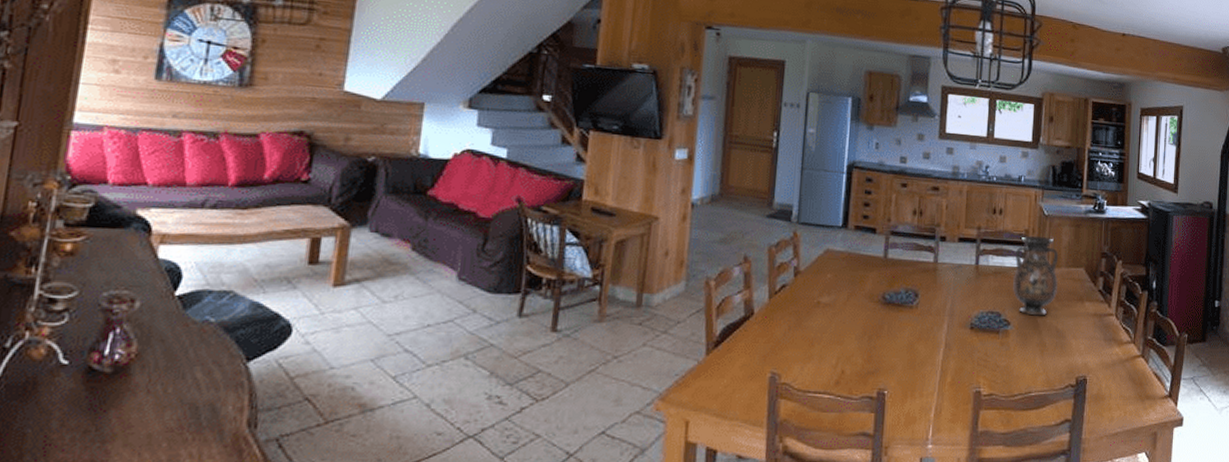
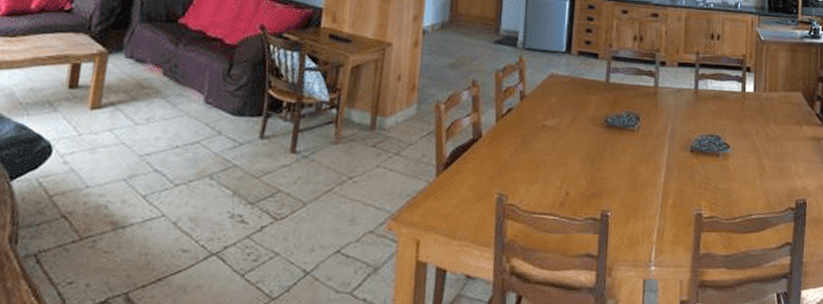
vase: present [1013,235,1059,316] -> none [732,60,776,140]

